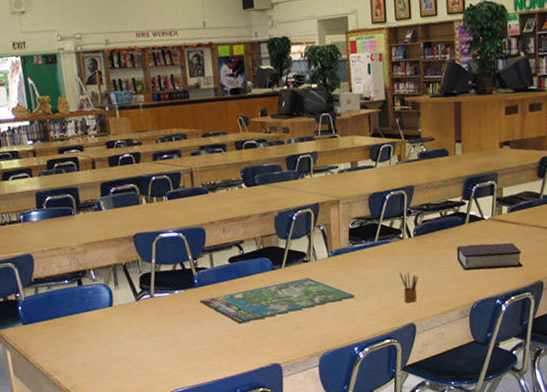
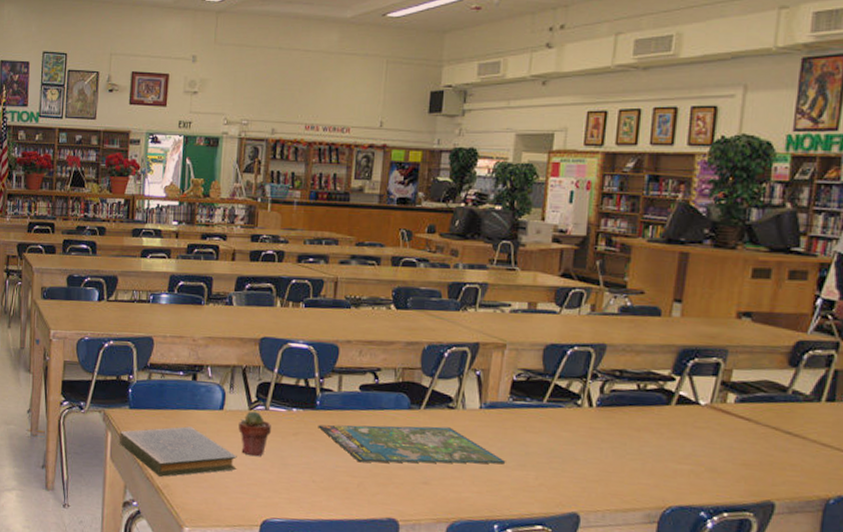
book: none [18,328,136,379] -> present [118,426,237,477]
potted succulent: none [129,300,160,341] -> present [238,411,271,457]
pencil box: present [399,272,418,303] -> none [569,446,594,488]
bible: present [457,242,524,271] -> none [652,431,748,477]

